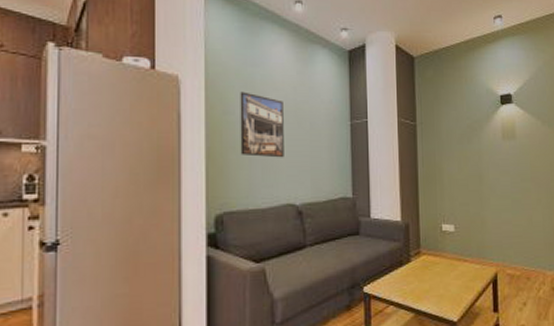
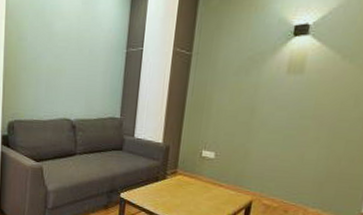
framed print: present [240,91,284,158] -> none [30,20,68,80]

